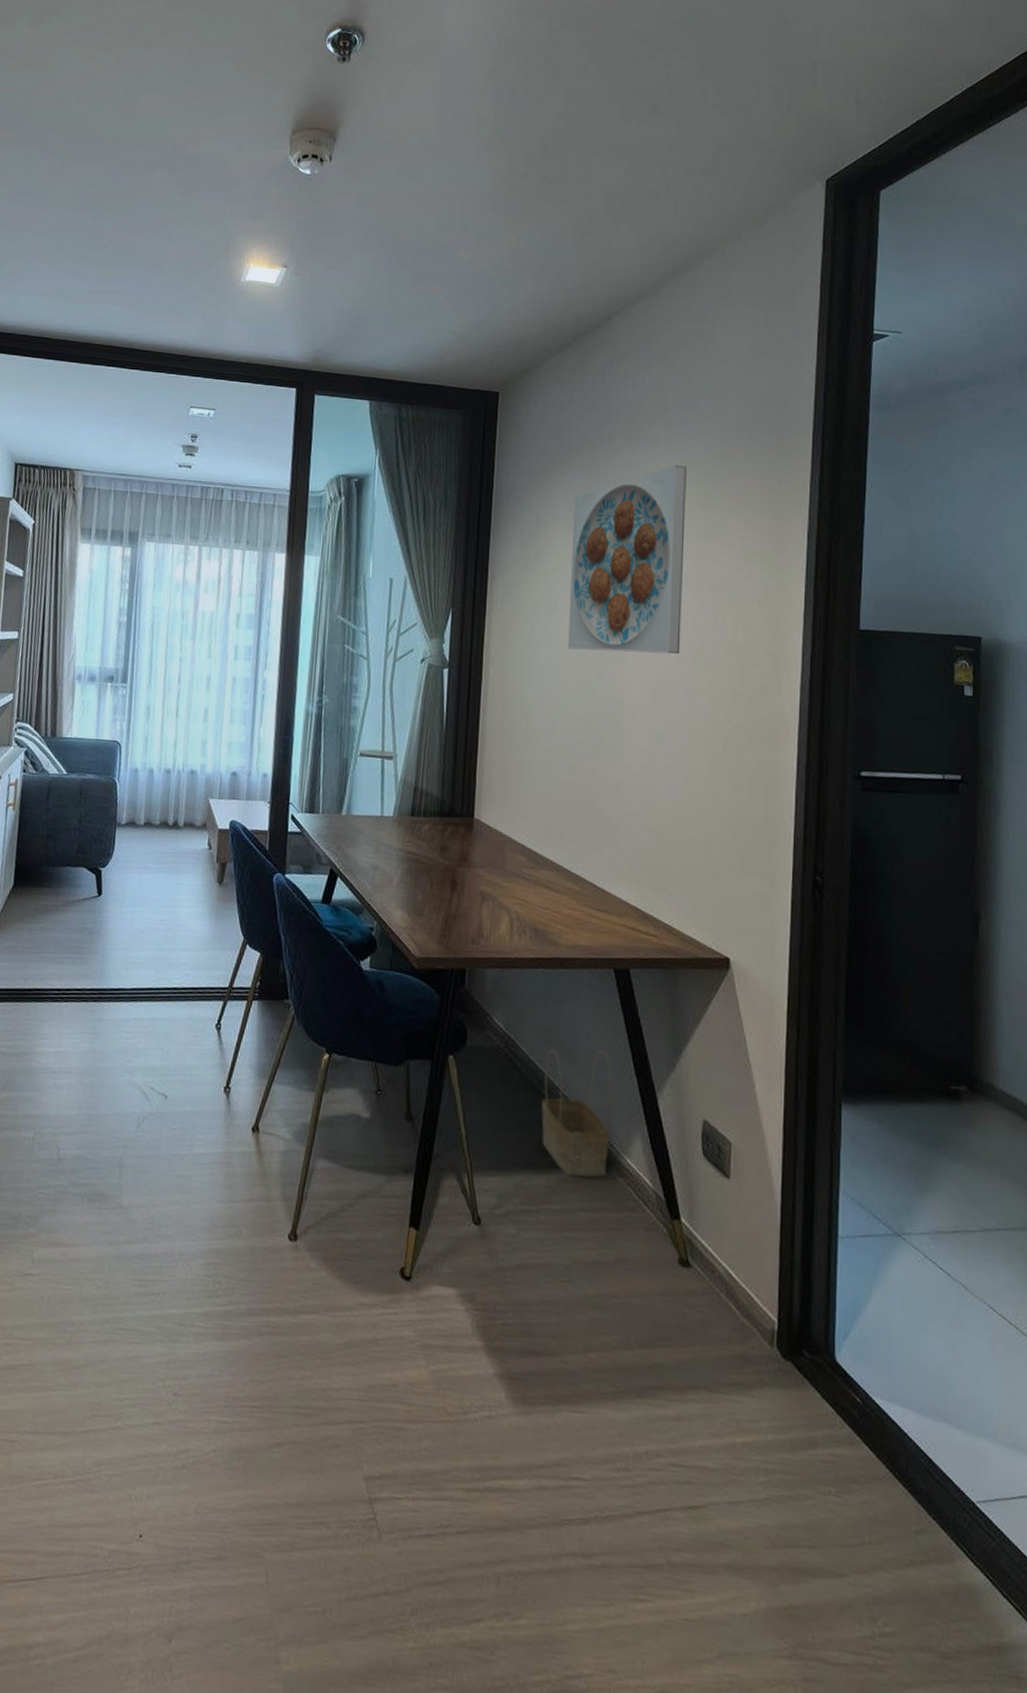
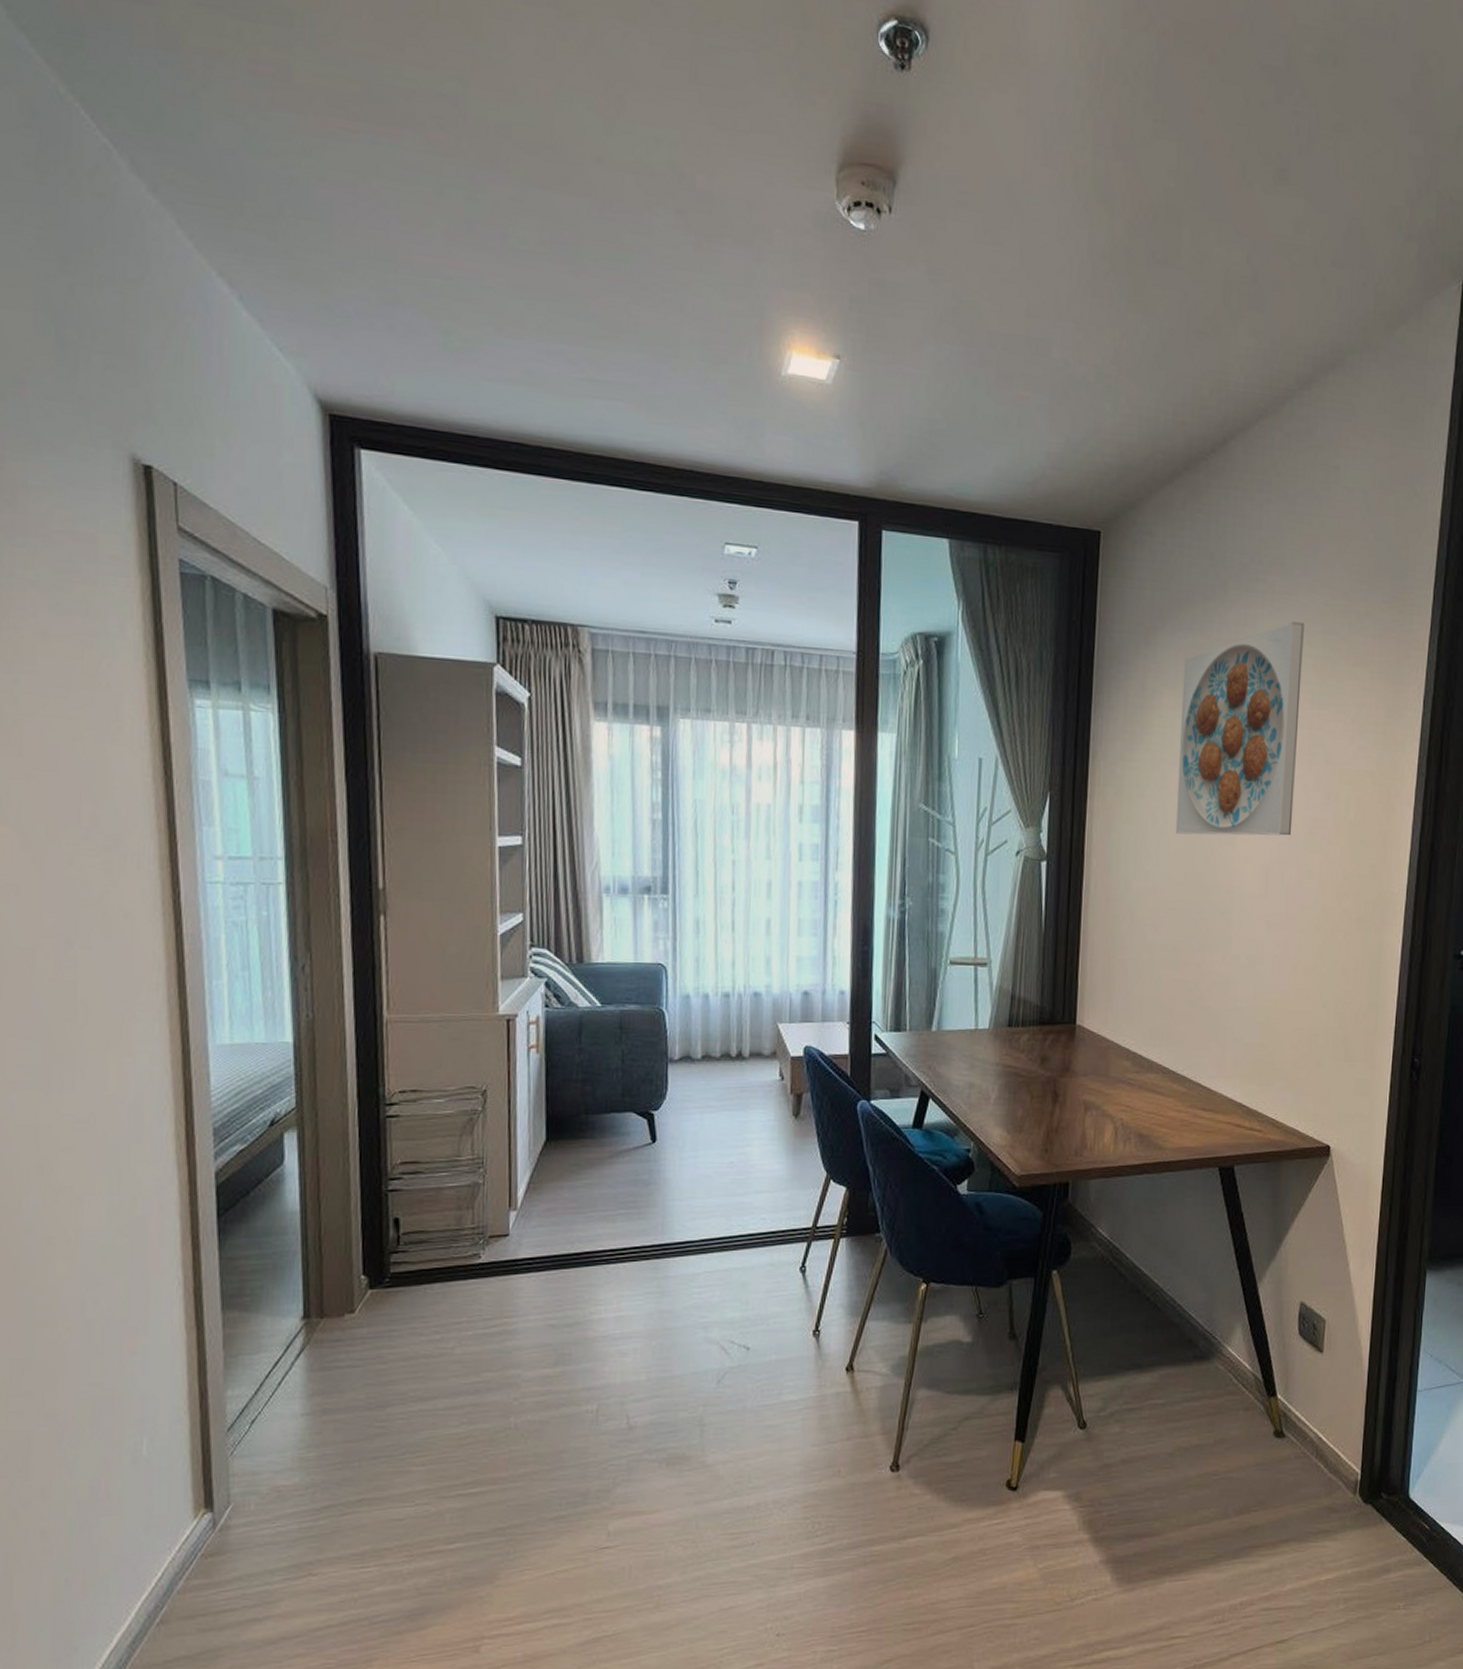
basket: present [541,1049,612,1178] -> none [1146,1248,1215,1371]

